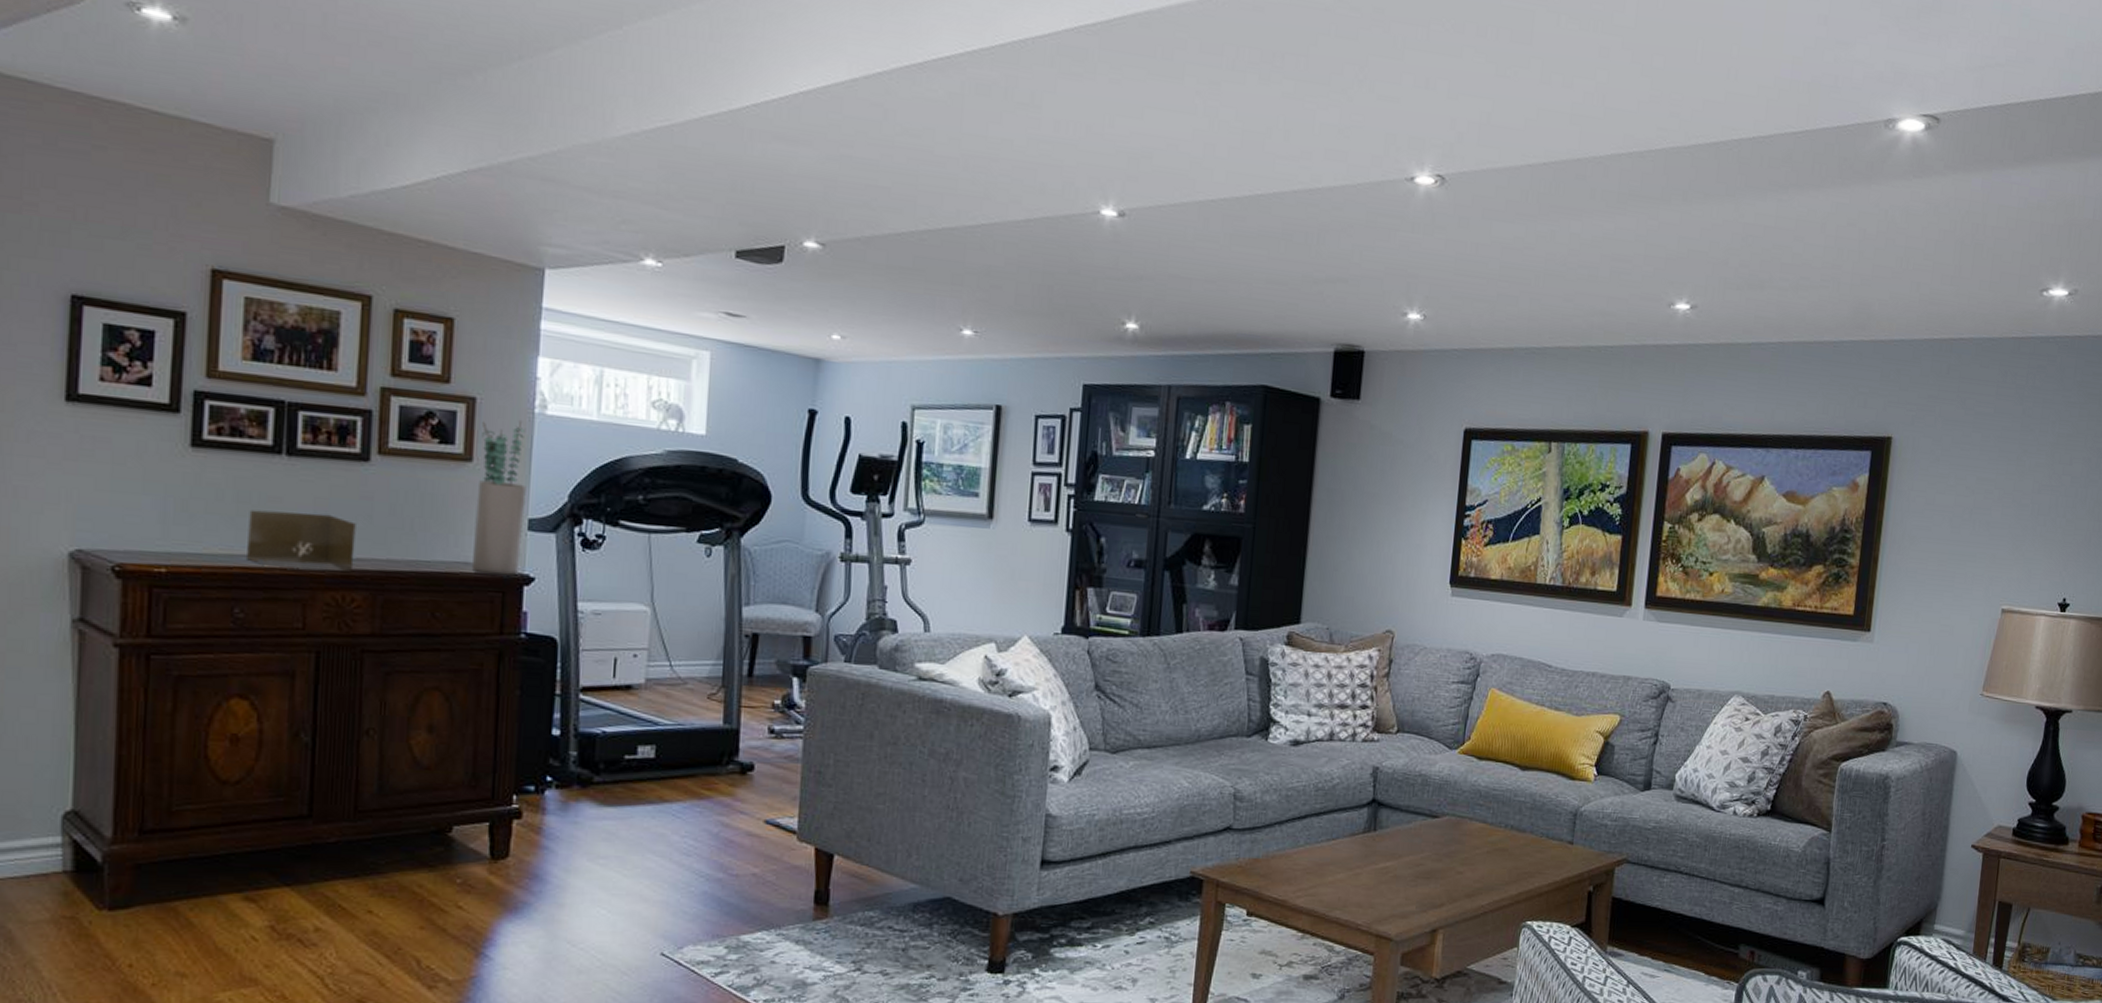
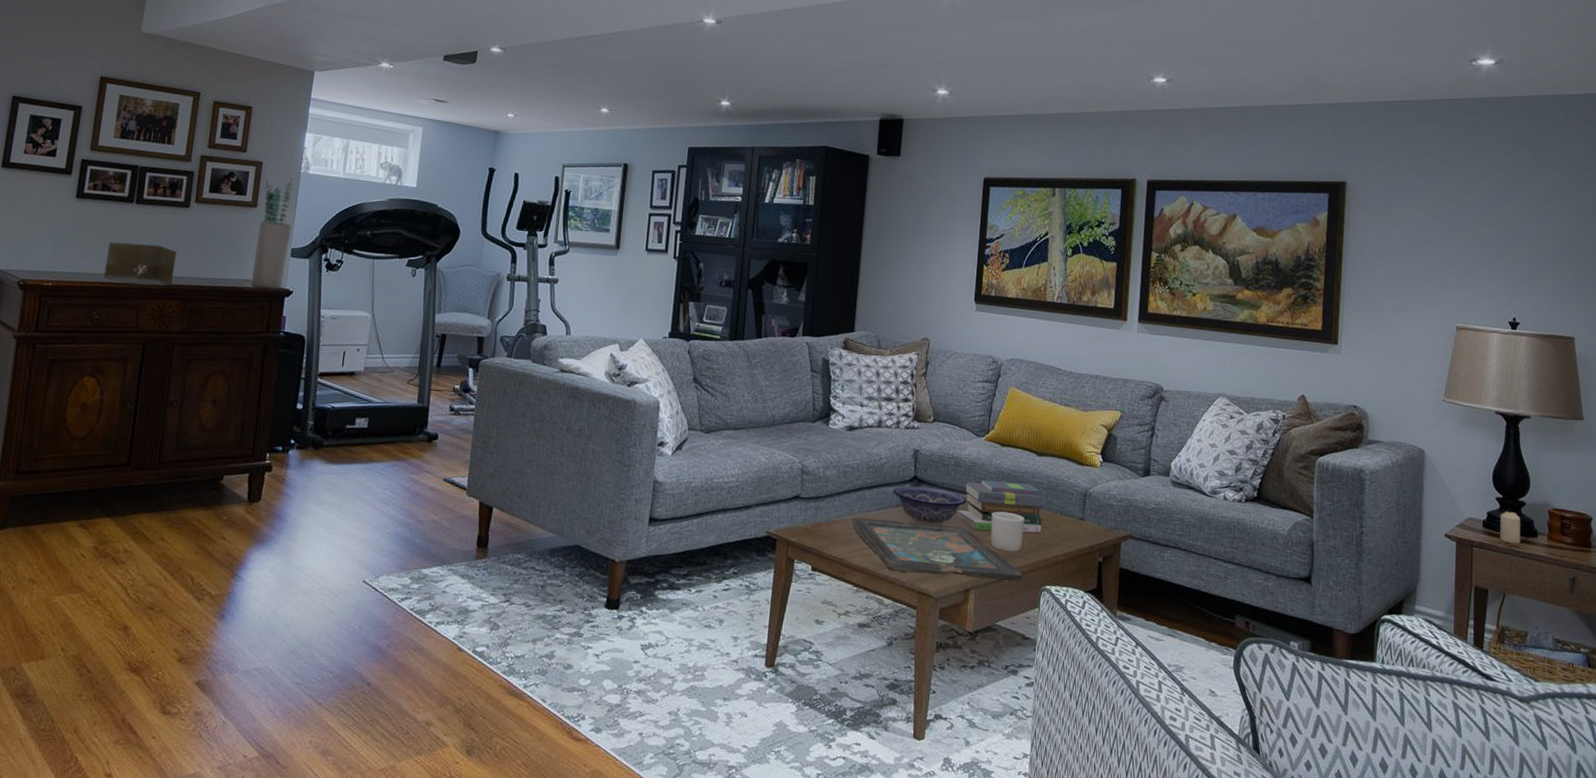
decorative tray: none [1295,850,1500,918] -> present [851,517,1023,581]
decorative bowl: none [1347,810,1436,856] -> present [893,486,967,526]
books: none [1423,801,1525,863] -> present [956,480,1042,535]
mug: none [1463,837,1504,884] -> present [990,511,1025,552]
candle: none [2029,817,2052,853] -> present [1500,511,1521,544]

